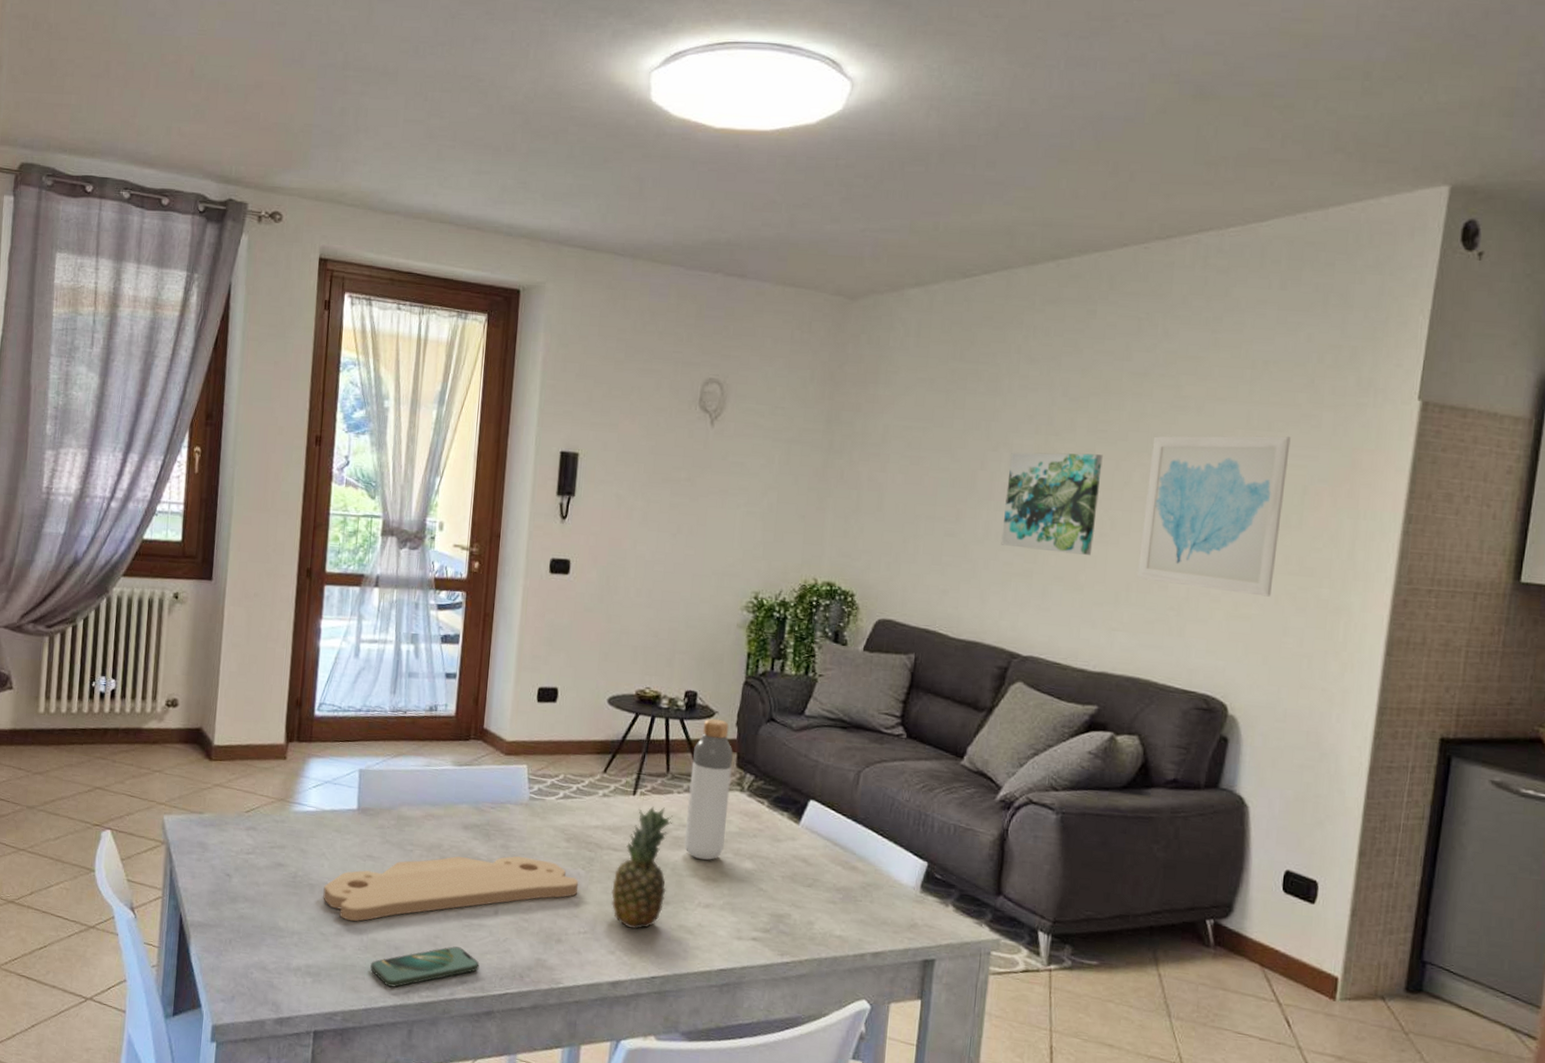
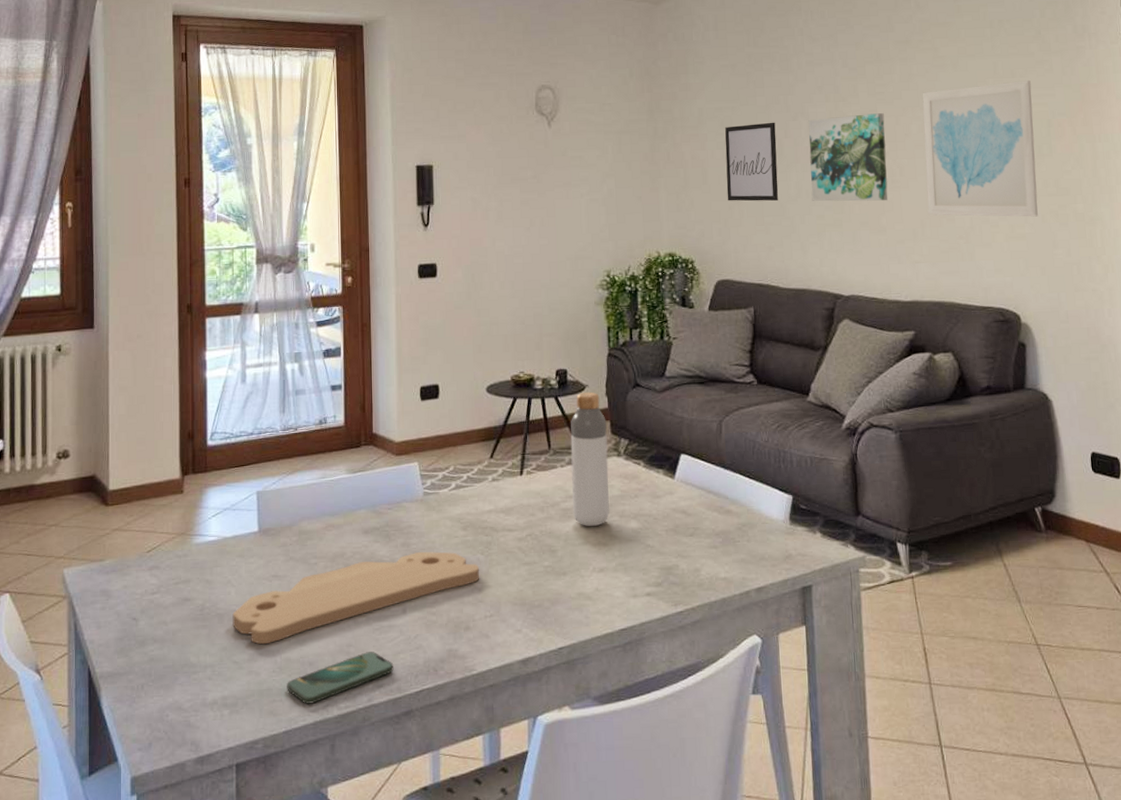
fruit: present [610,806,673,929] -> none [510,482,562,604]
wall art: none [902,449,972,539] -> present [725,122,779,201]

